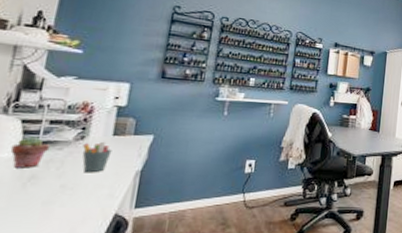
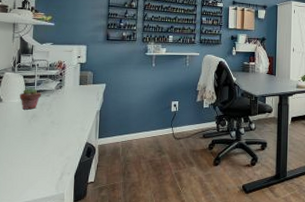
pen holder: present [82,141,112,173] -> none [61,89,80,113]

